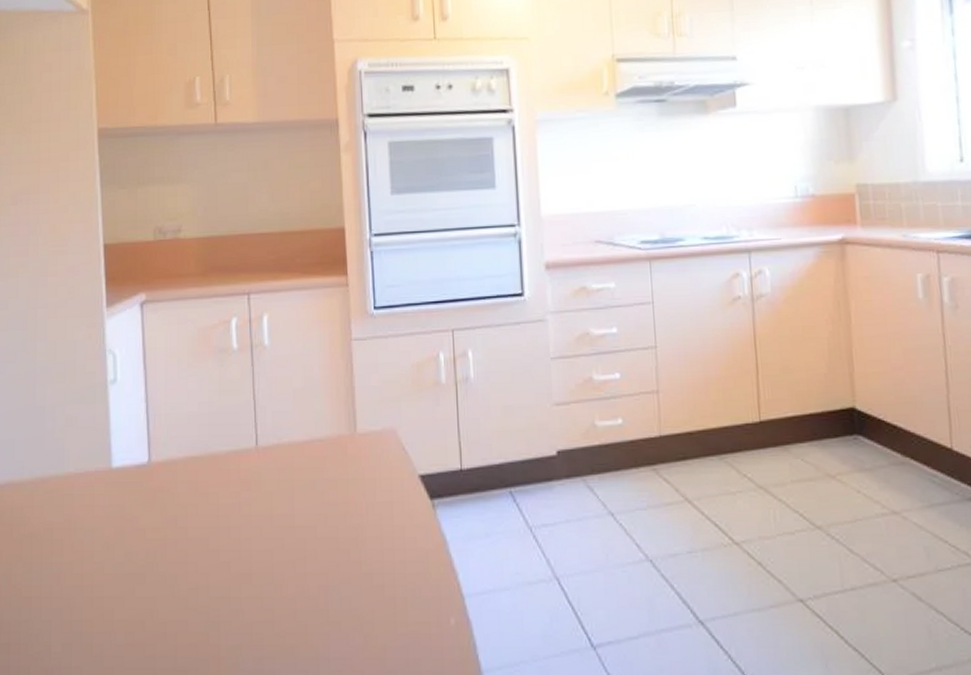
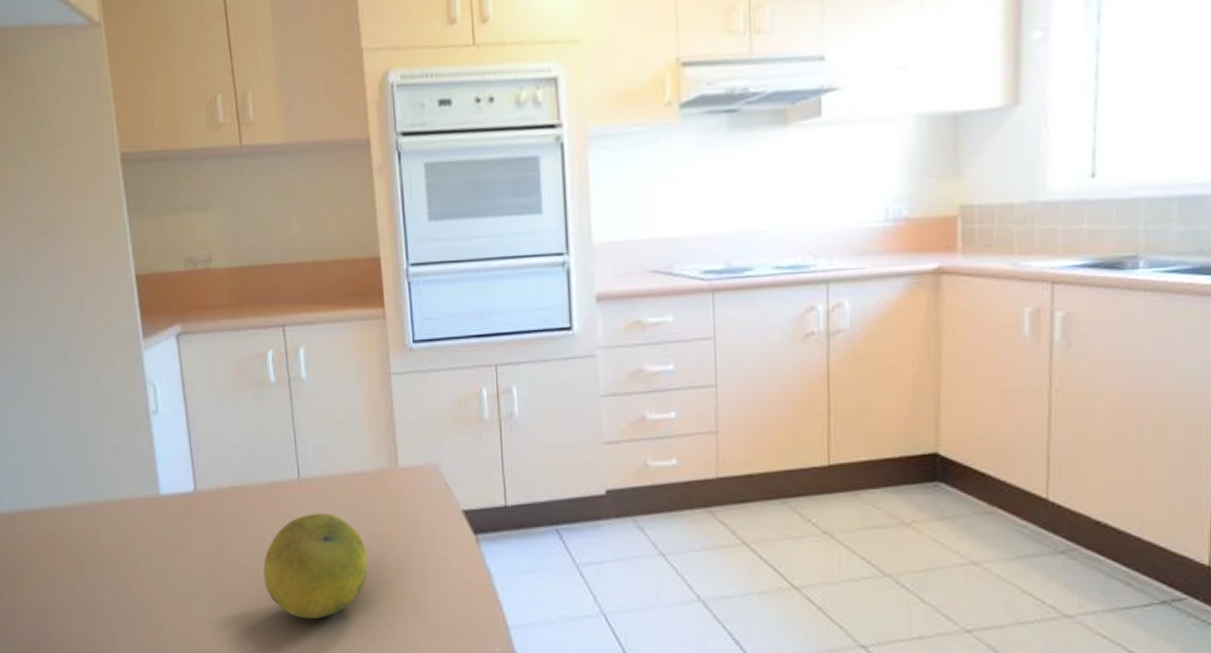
fruit: none [216,482,324,595] -> present [263,513,368,619]

